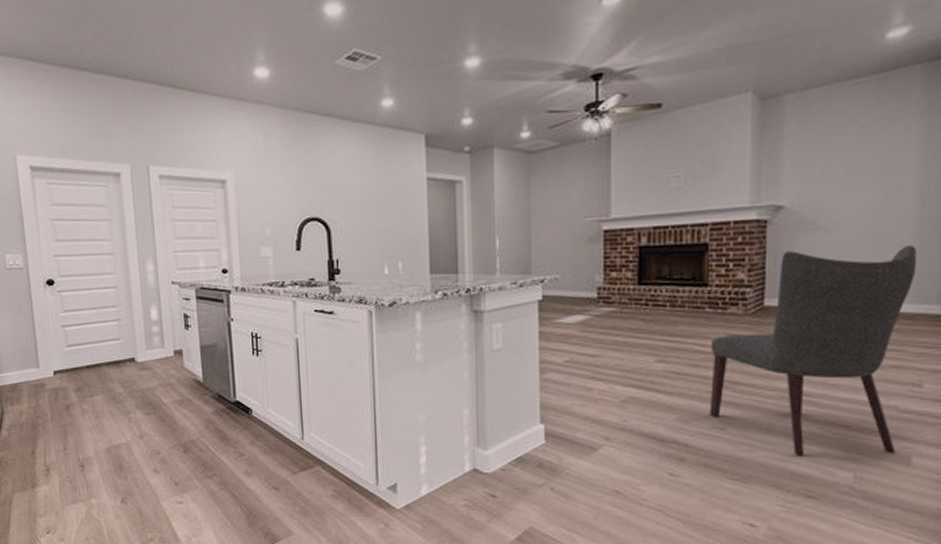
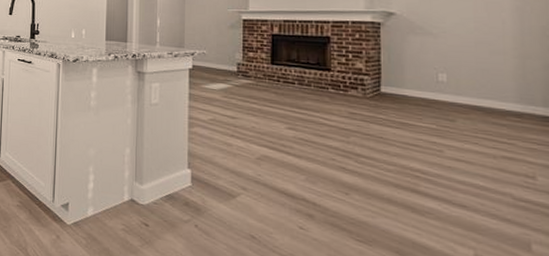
chair: present [709,246,918,456] -> none [334,49,521,239]

